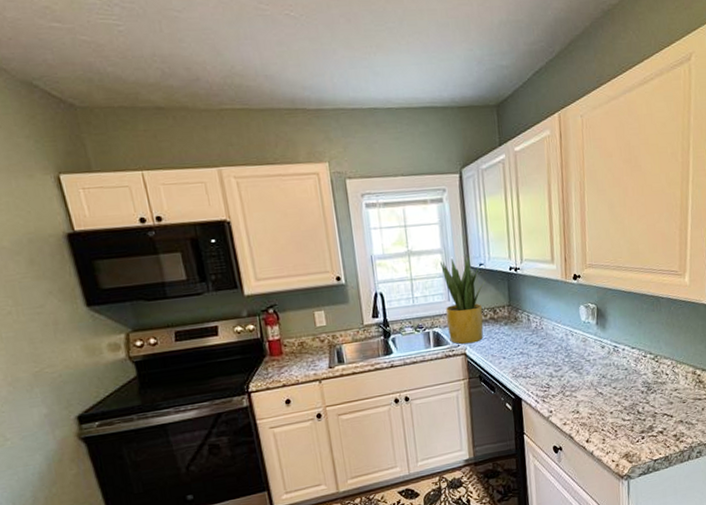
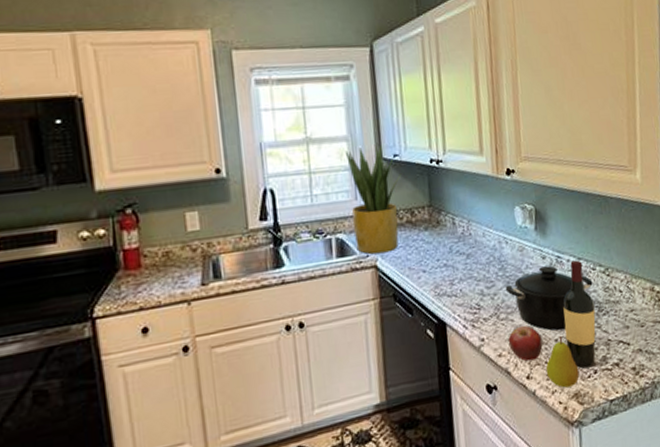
saucepan: none [570,353,644,405] -> present [505,265,593,331]
fruit: none [571,401,600,429] -> present [508,325,543,361]
fruit: none [602,410,630,450] -> present [546,336,580,388]
wine bottle: none [618,349,645,435] -> present [562,260,596,369]

